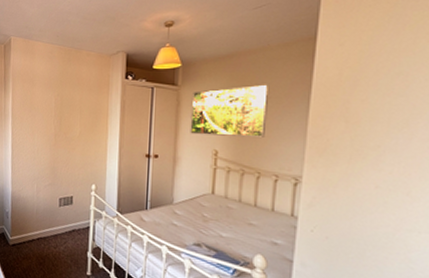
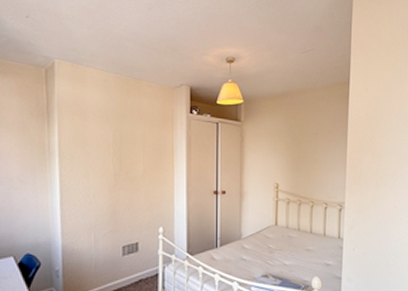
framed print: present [190,84,268,137] -> none [254,121,316,170]

